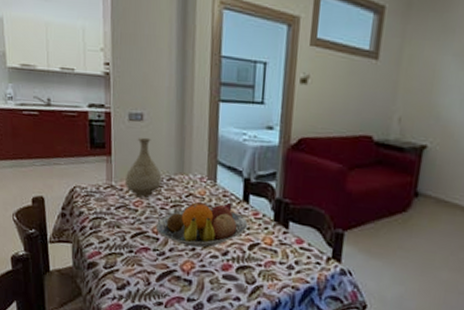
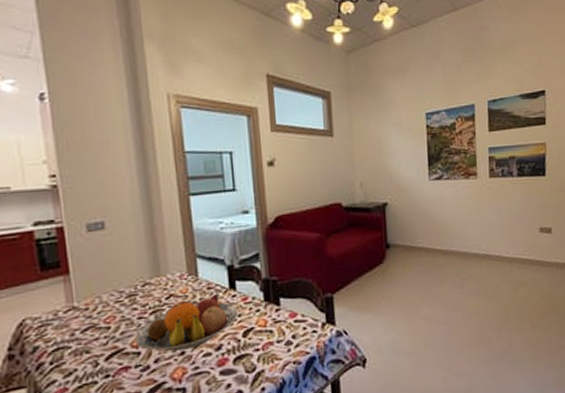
vase: present [126,137,162,198] -> none [91,245,136,313]

